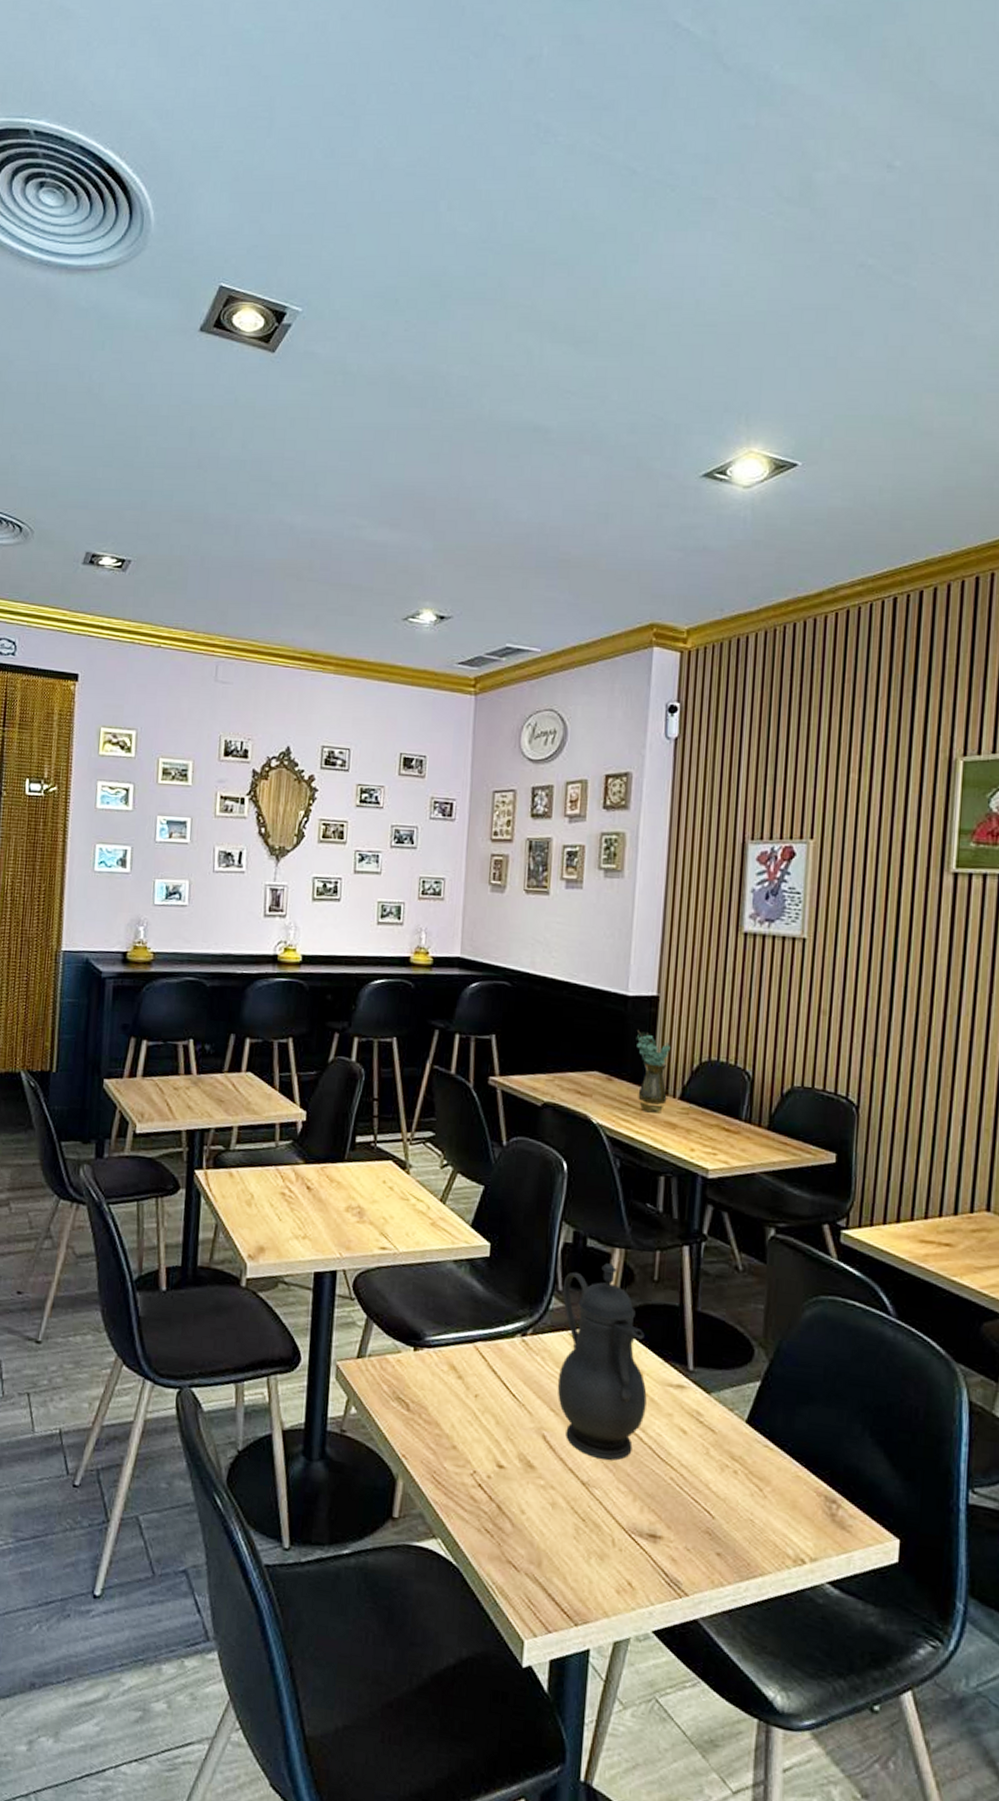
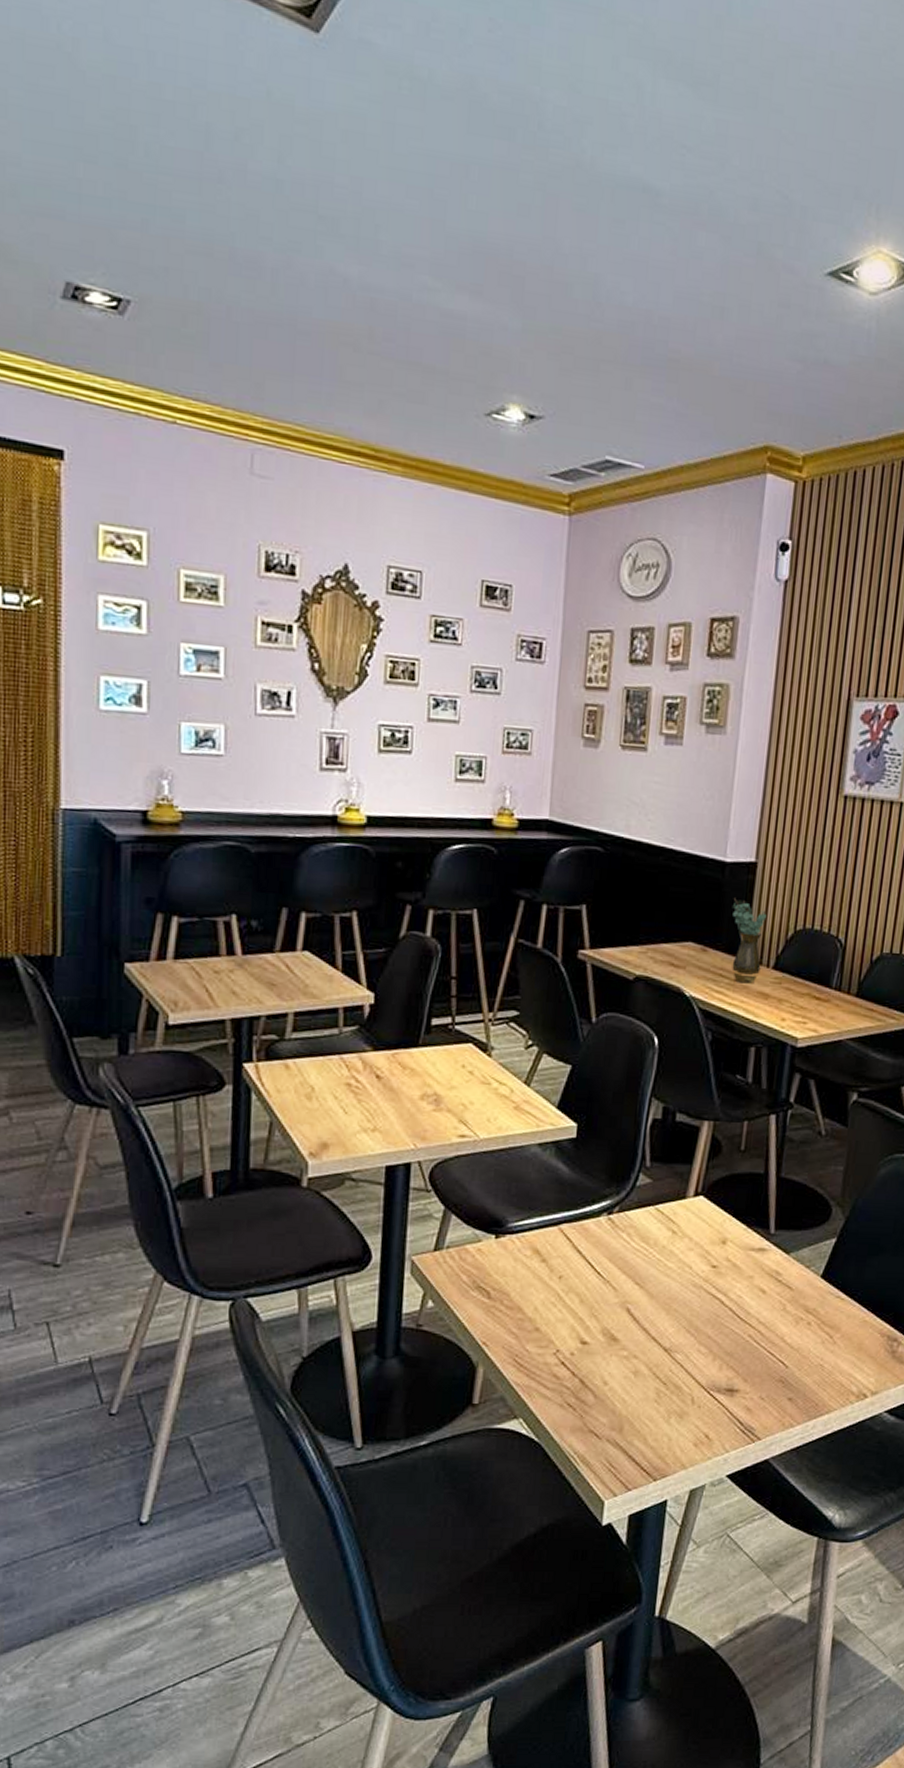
coffeepot: present [557,1263,647,1461] -> none [642,1136,730,1325]

